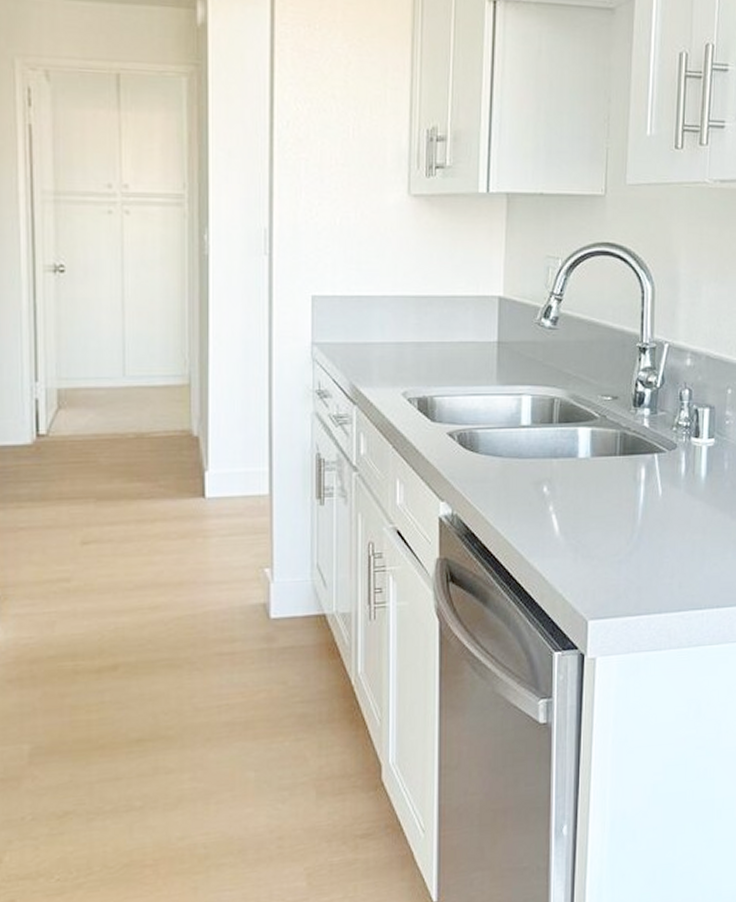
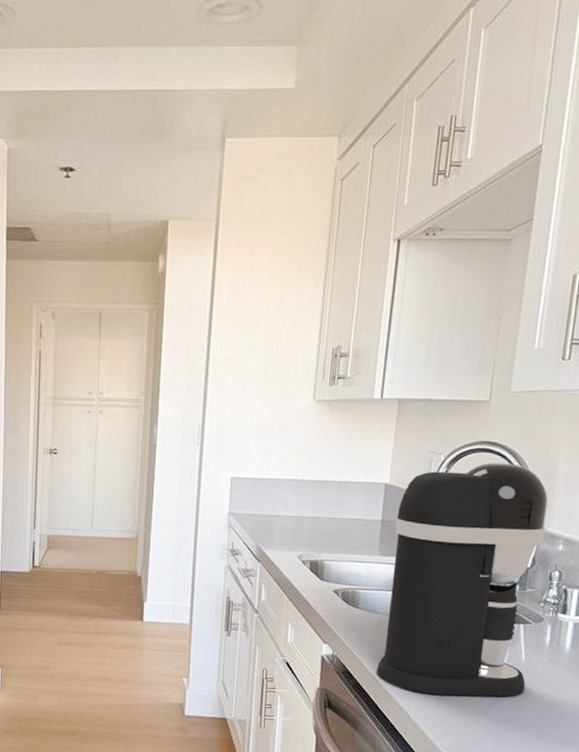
coffee maker: none [504,267,673,549] -> present [376,462,548,697]

